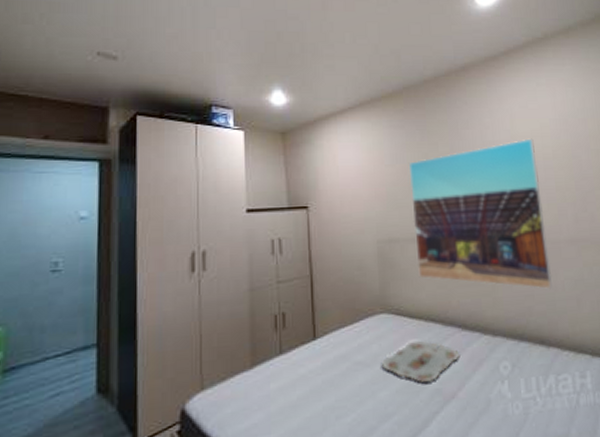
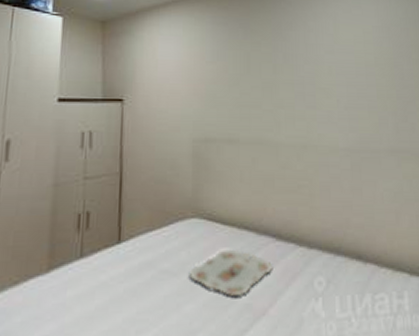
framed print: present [408,138,552,290] -> none [229,44,371,201]

